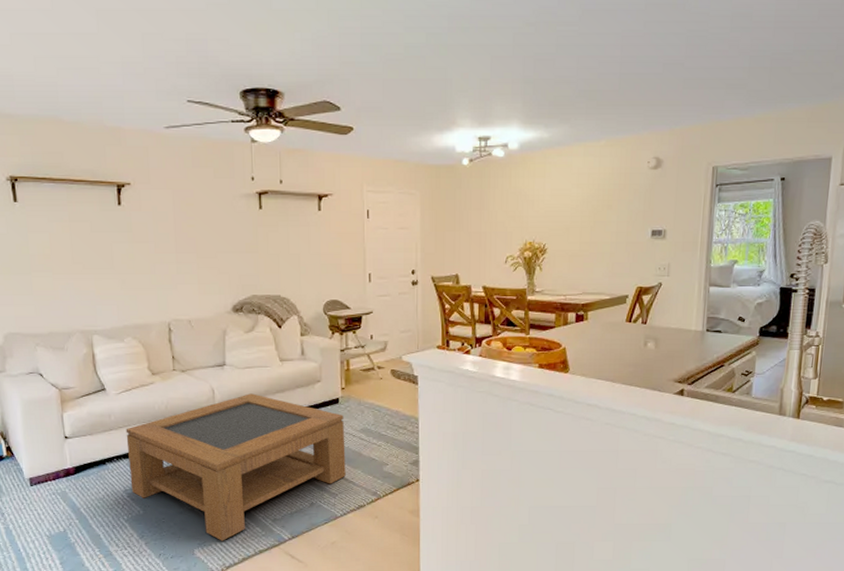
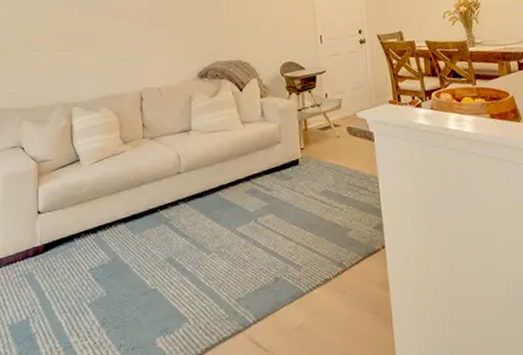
coffee table: present [125,393,346,541] -> none [95,158,310,327]

